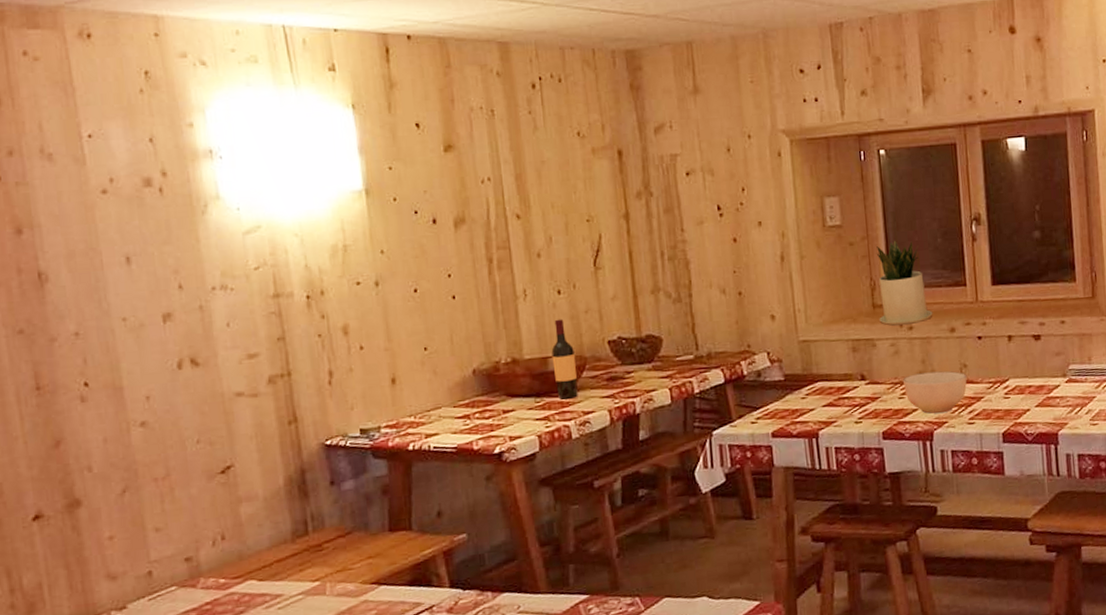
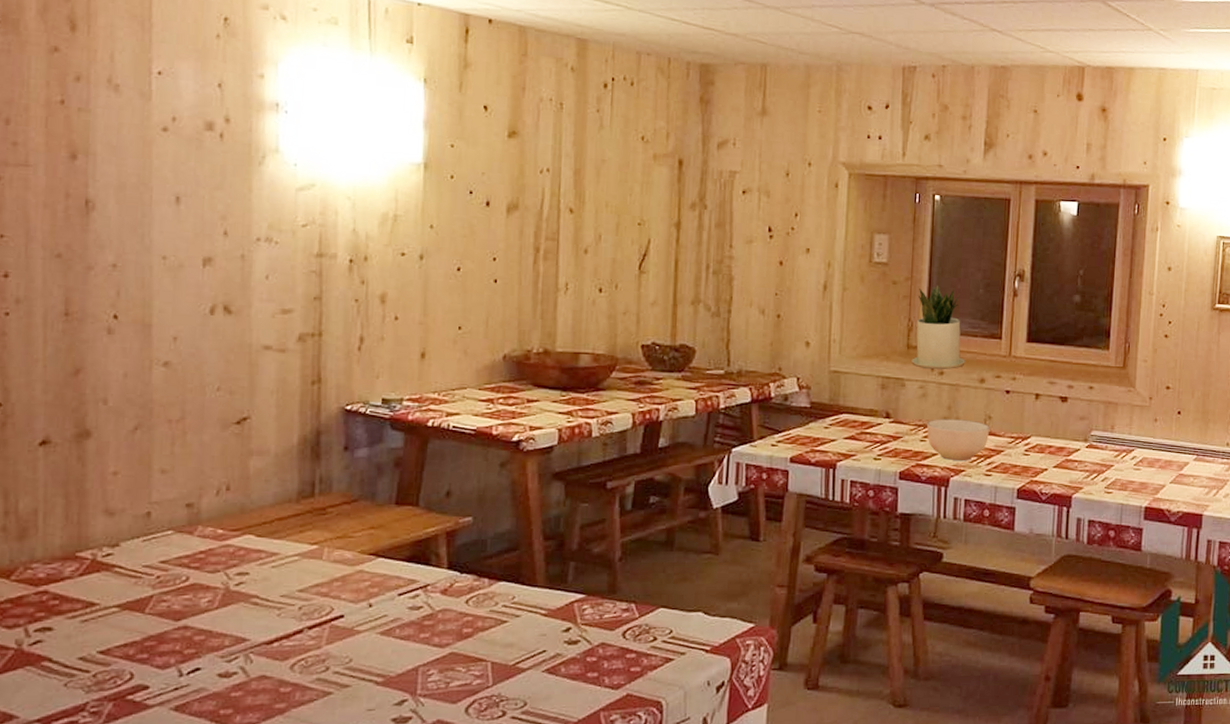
wine bottle: present [551,319,578,400] -> none [583,316,607,397]

